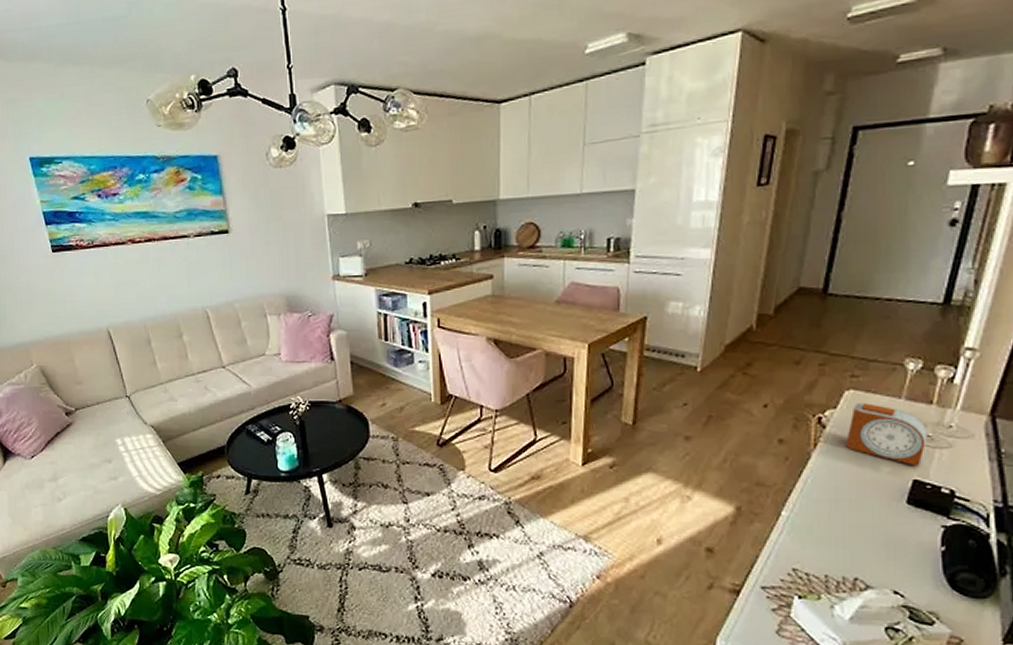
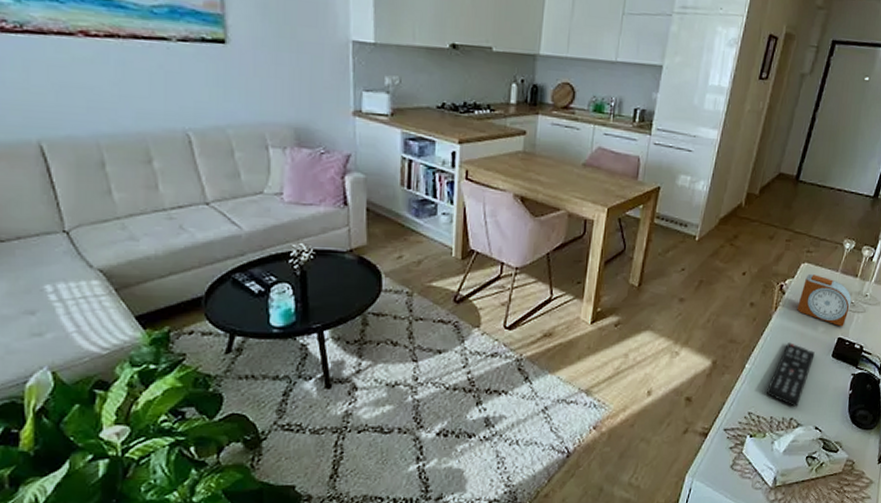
remote control: none [814,486,880,566] -> present [765,342,815,408]

